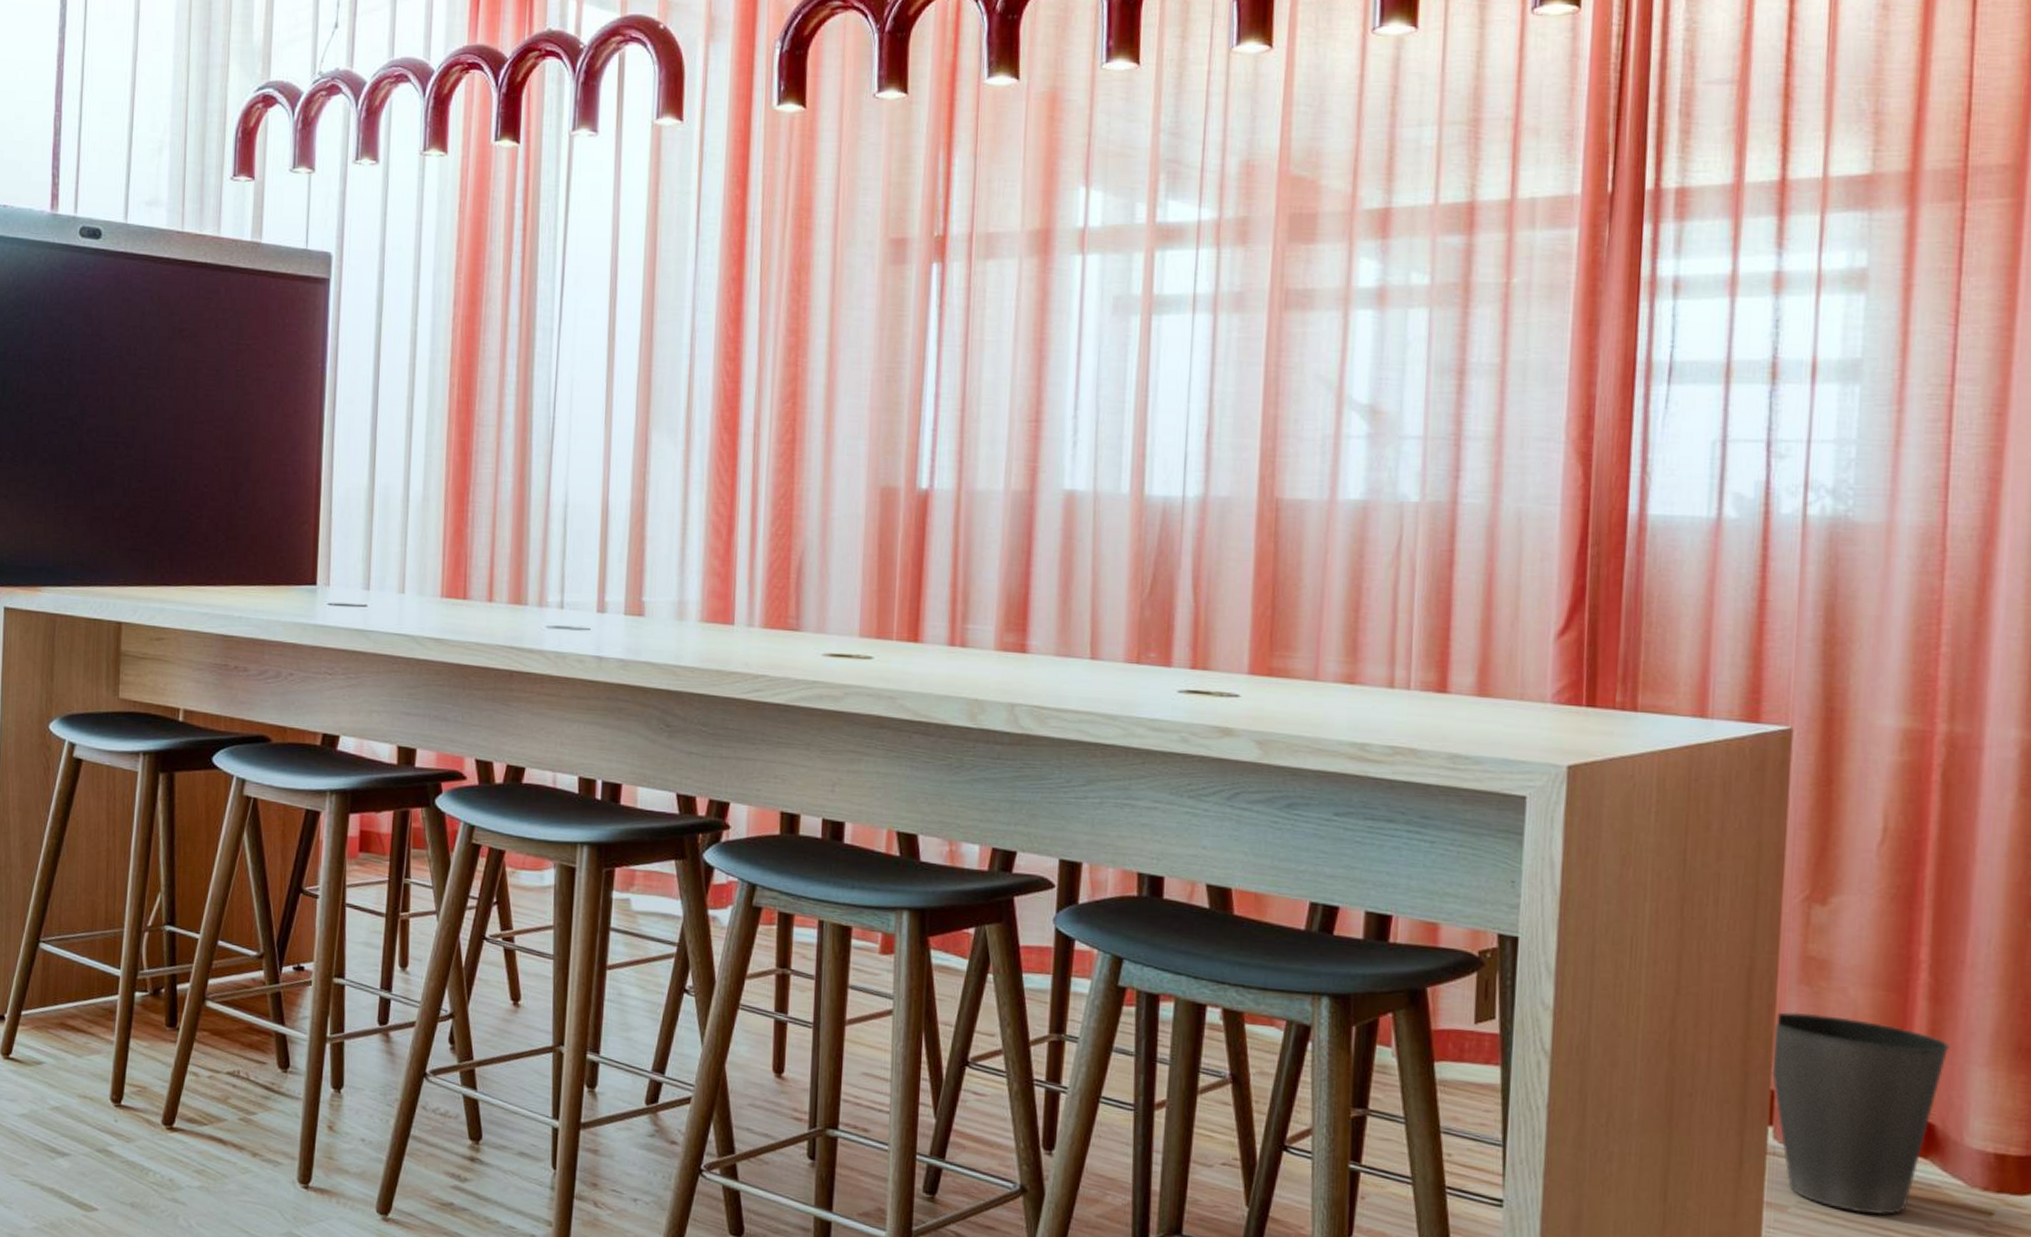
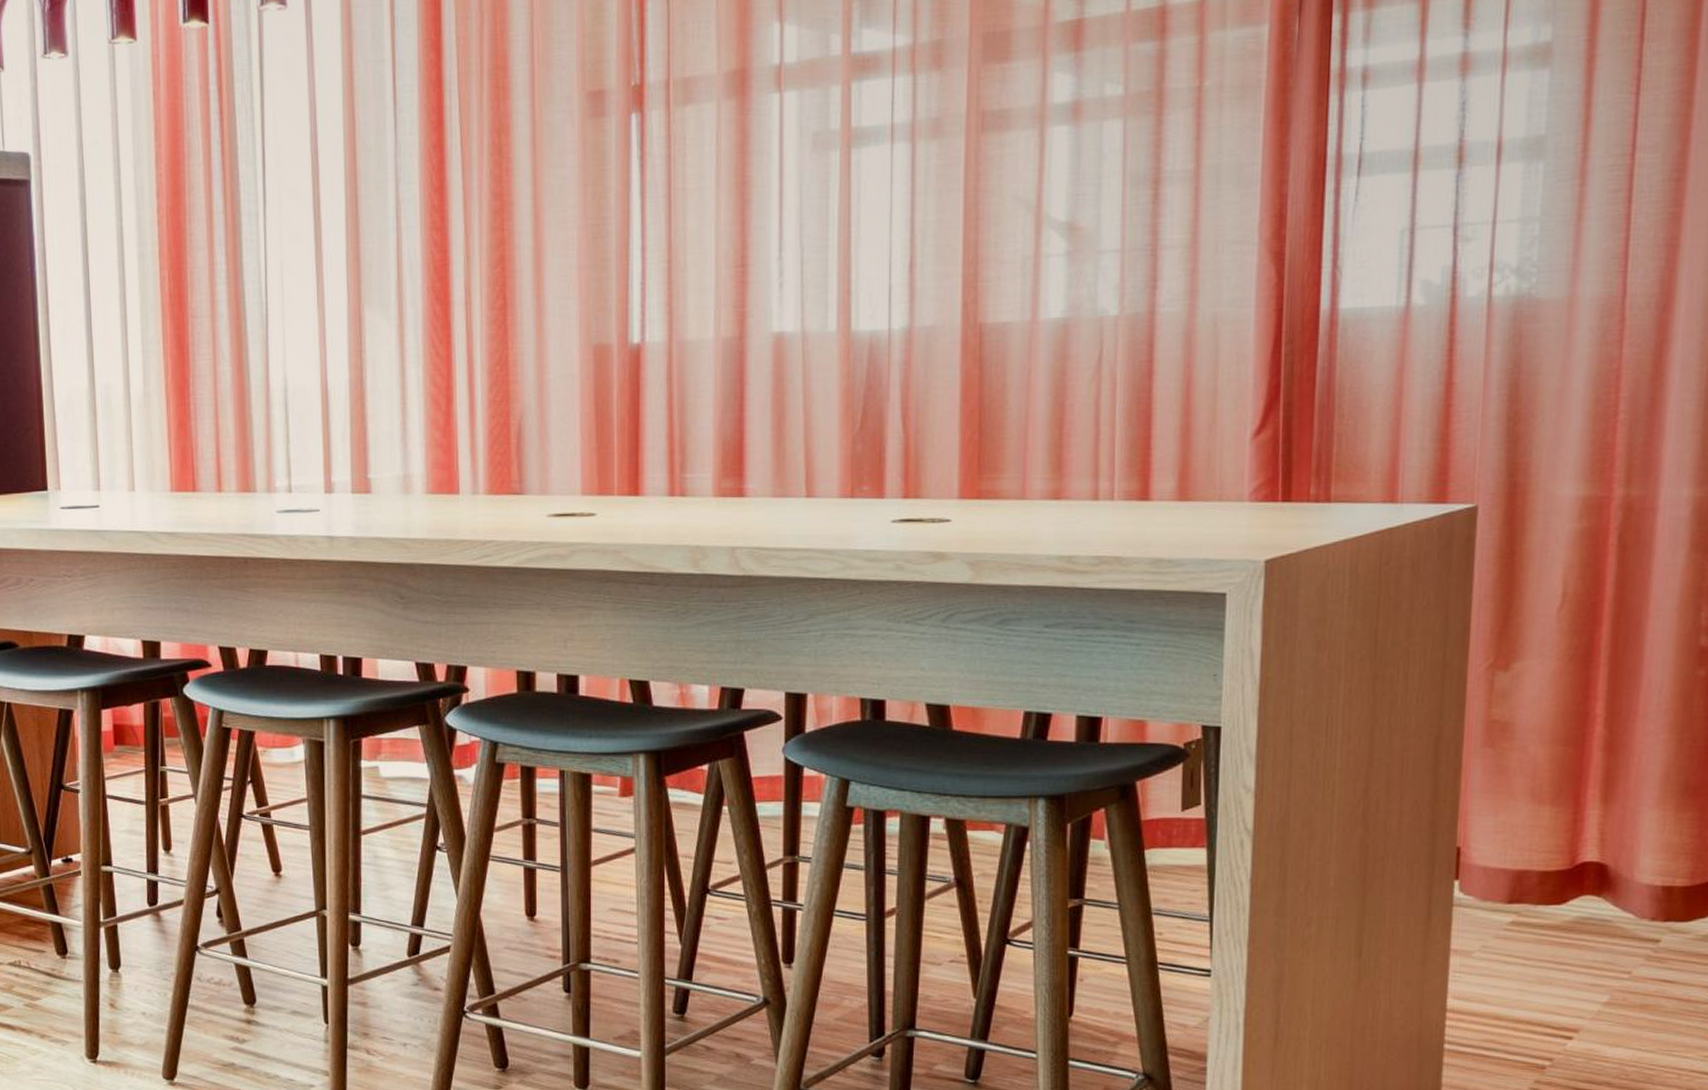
waste basket: present [1771,1012,1950,1215] -> none [1457,773,1622,952]

